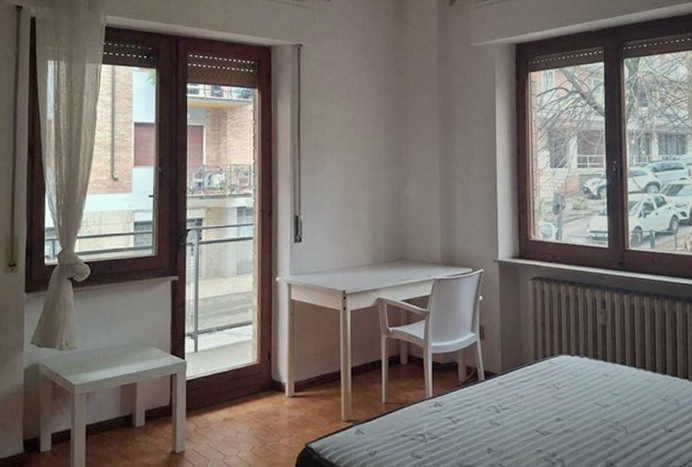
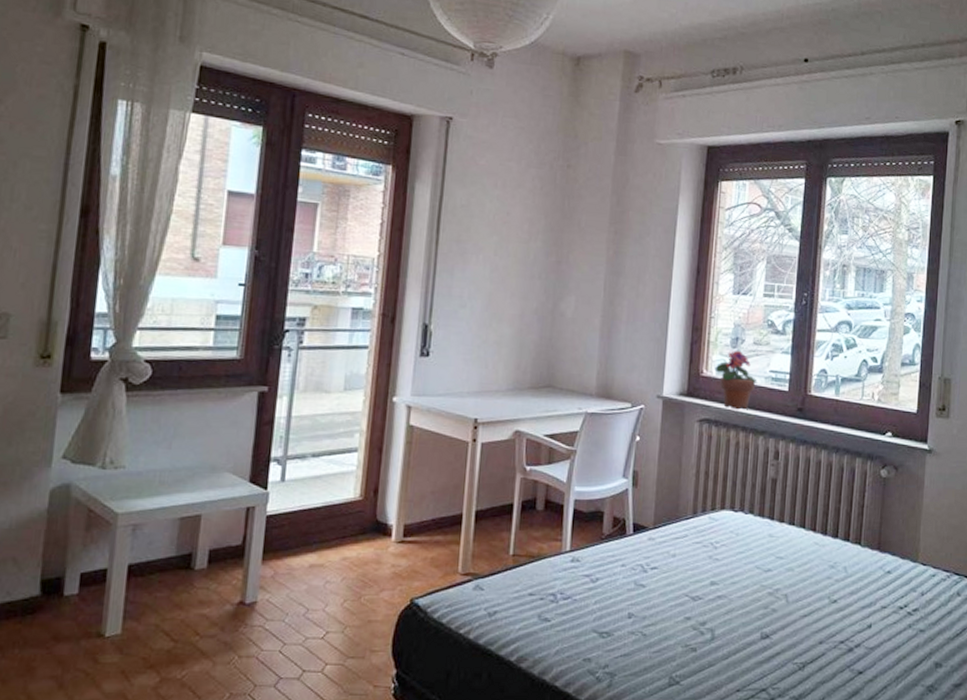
potted flower: none [541,215,580,267] -> present [715,350,758,410]

